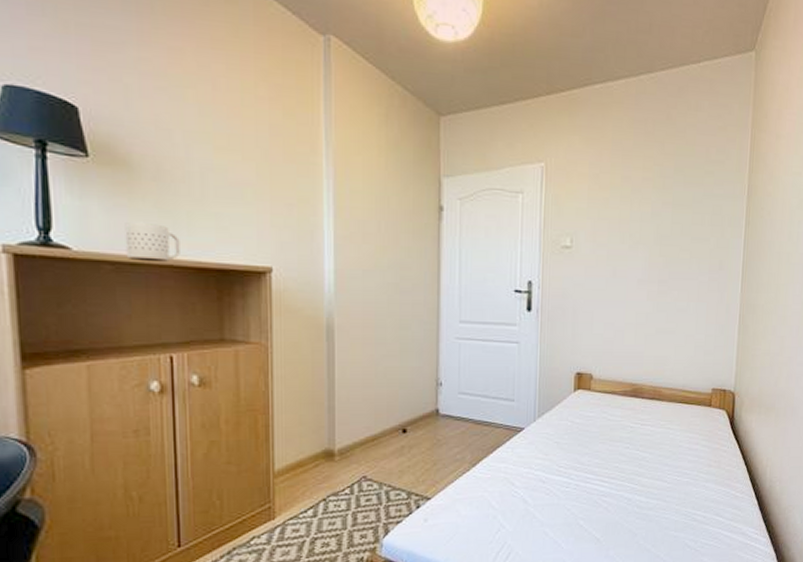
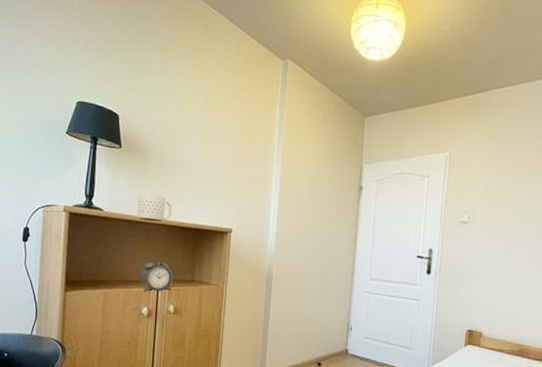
alarm clock: none [138,316,193,361] -> present [138,260,174,293]

